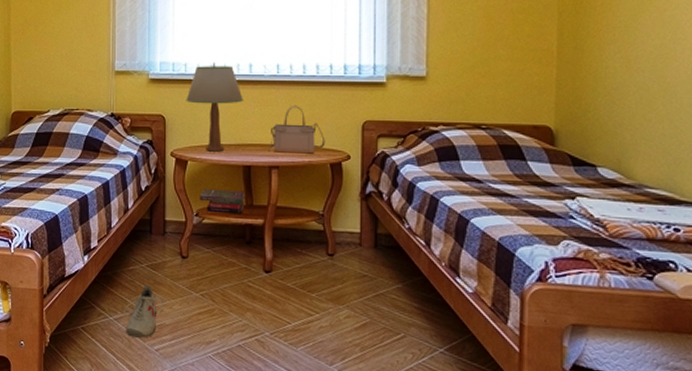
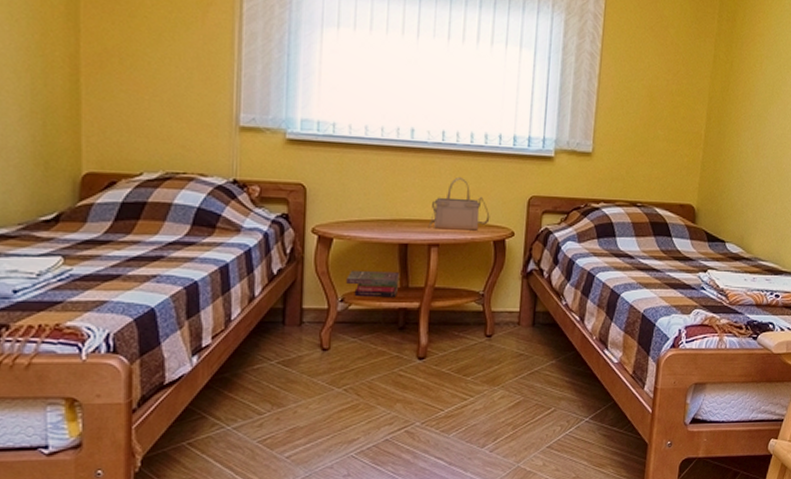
athletic shoe: present [124,285,164,338] -> none [246,385,298,446]
table lamp: present [186,62,243,152] -> none [333,123,402,228]

